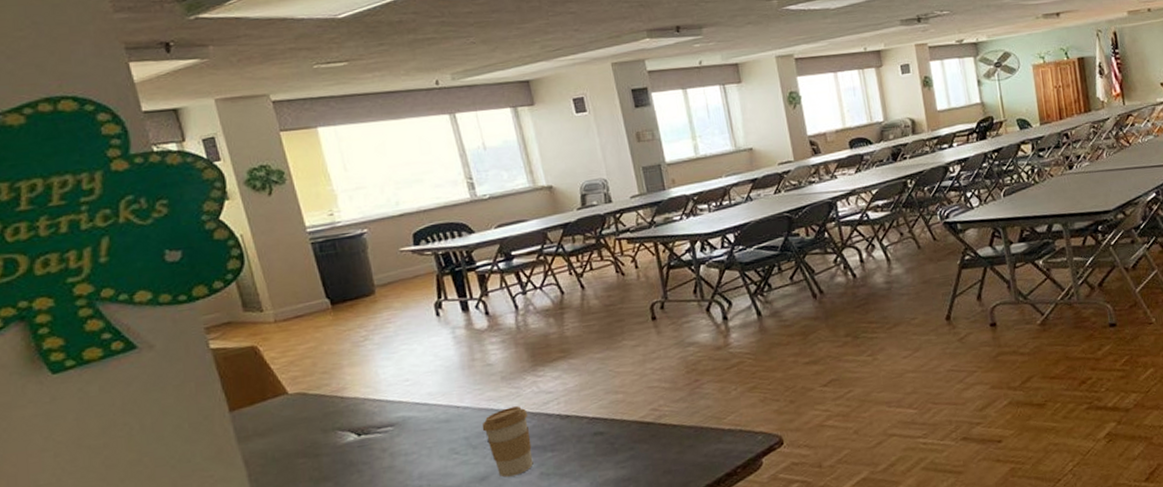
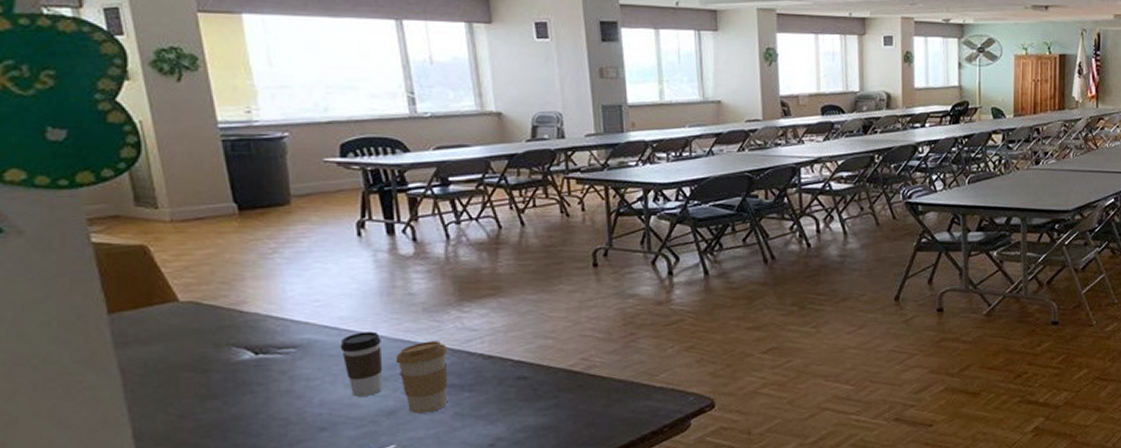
coffee cup: none [431,403,473,467] -> present [340,331,383,398]

